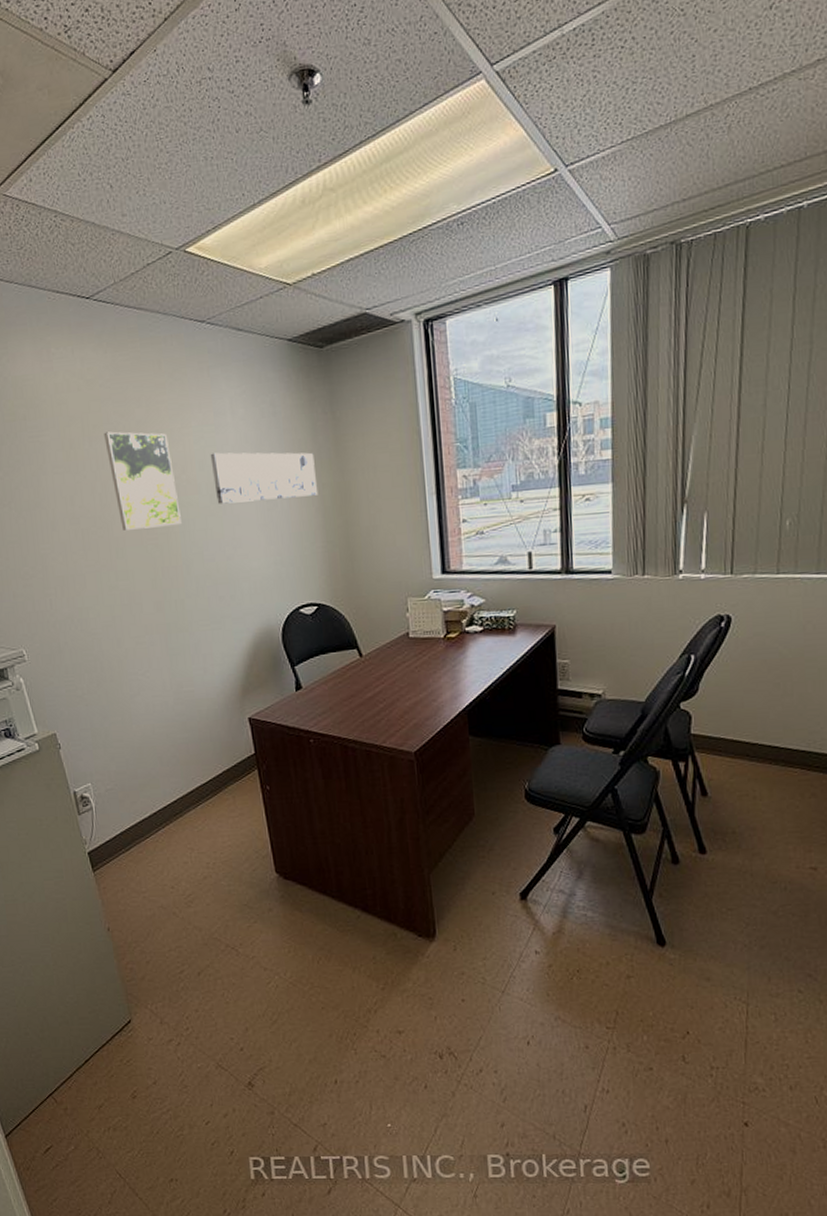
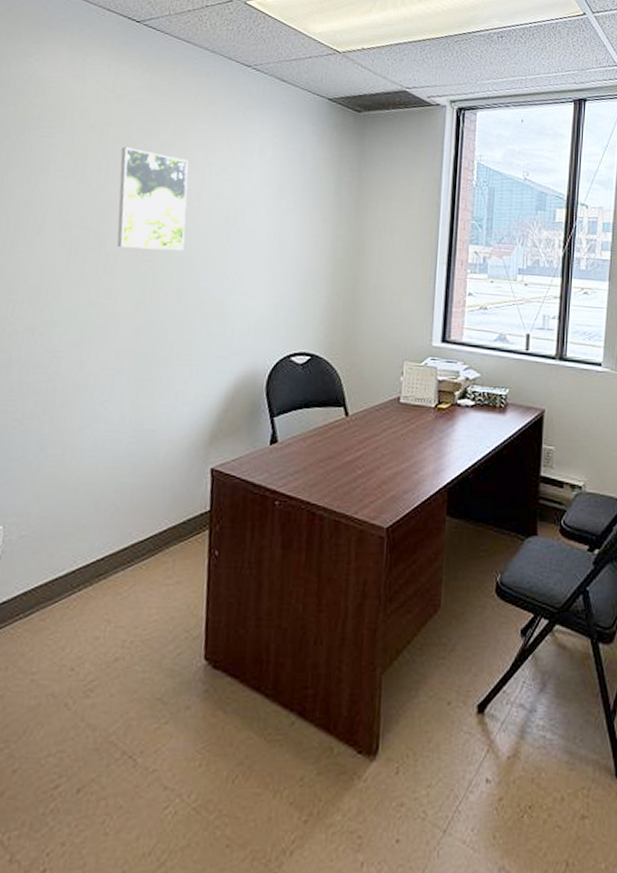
wall art: present [210,452,319,504] -> none [226,187,334,246]

